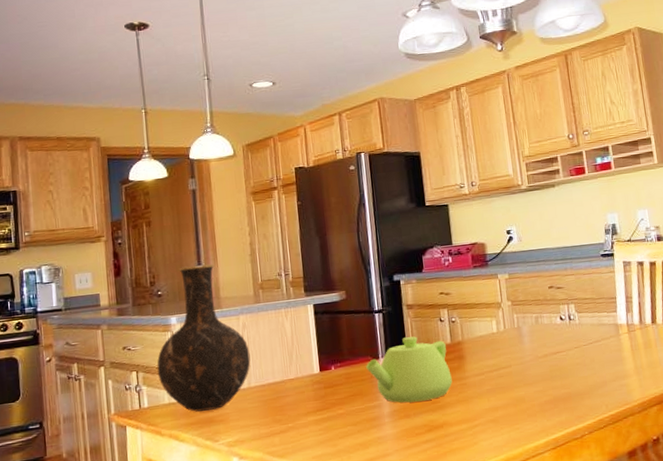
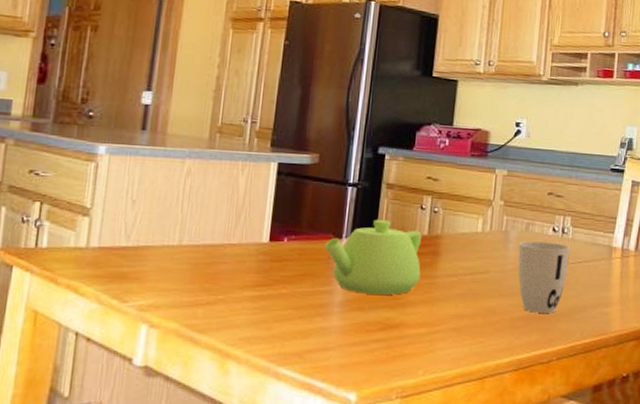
vase: present [157,263,251,412] -> none [67,88,190,264]
cup: none [532,329,582,395] -> present [518,241,570,313]

